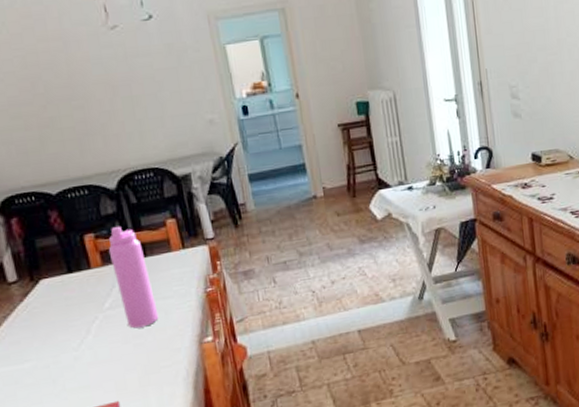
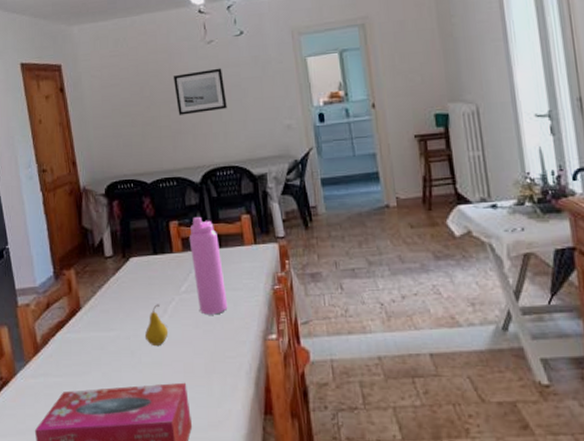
fruit: none [67,325,95,370] -> present [145,304,169,347]
wall art: none [71,58,140,114] -> present [173,68,227,115]

